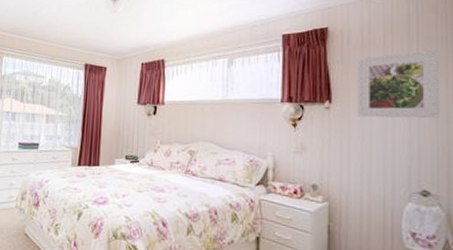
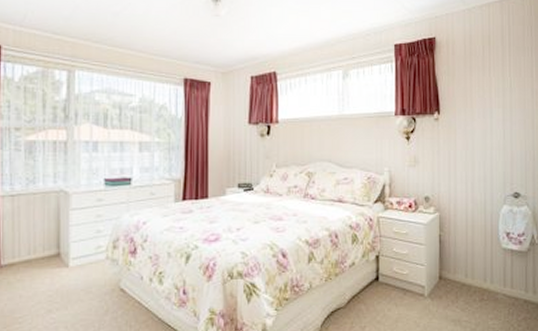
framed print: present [357,49,440,119] -> none [461,59,527,127]

